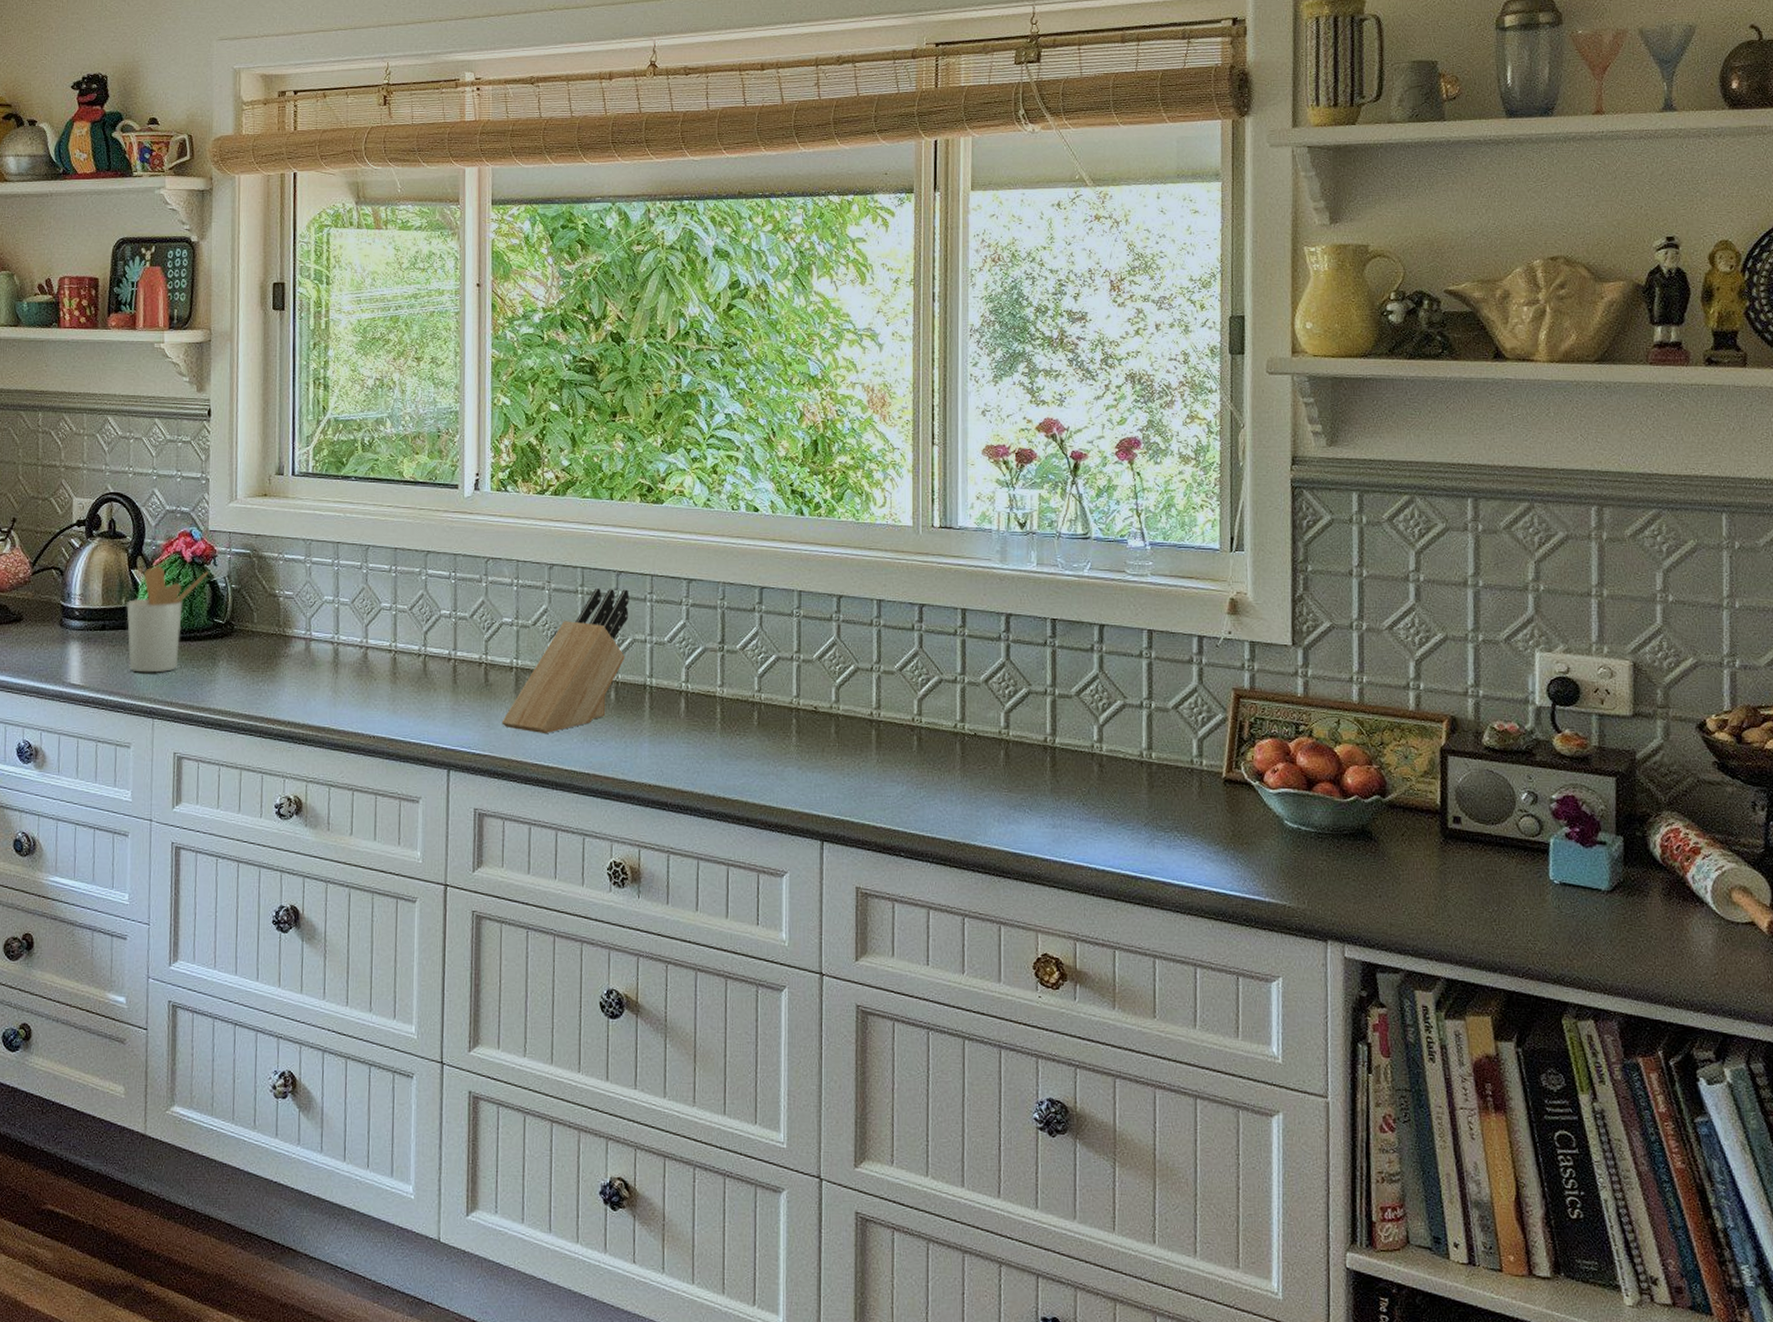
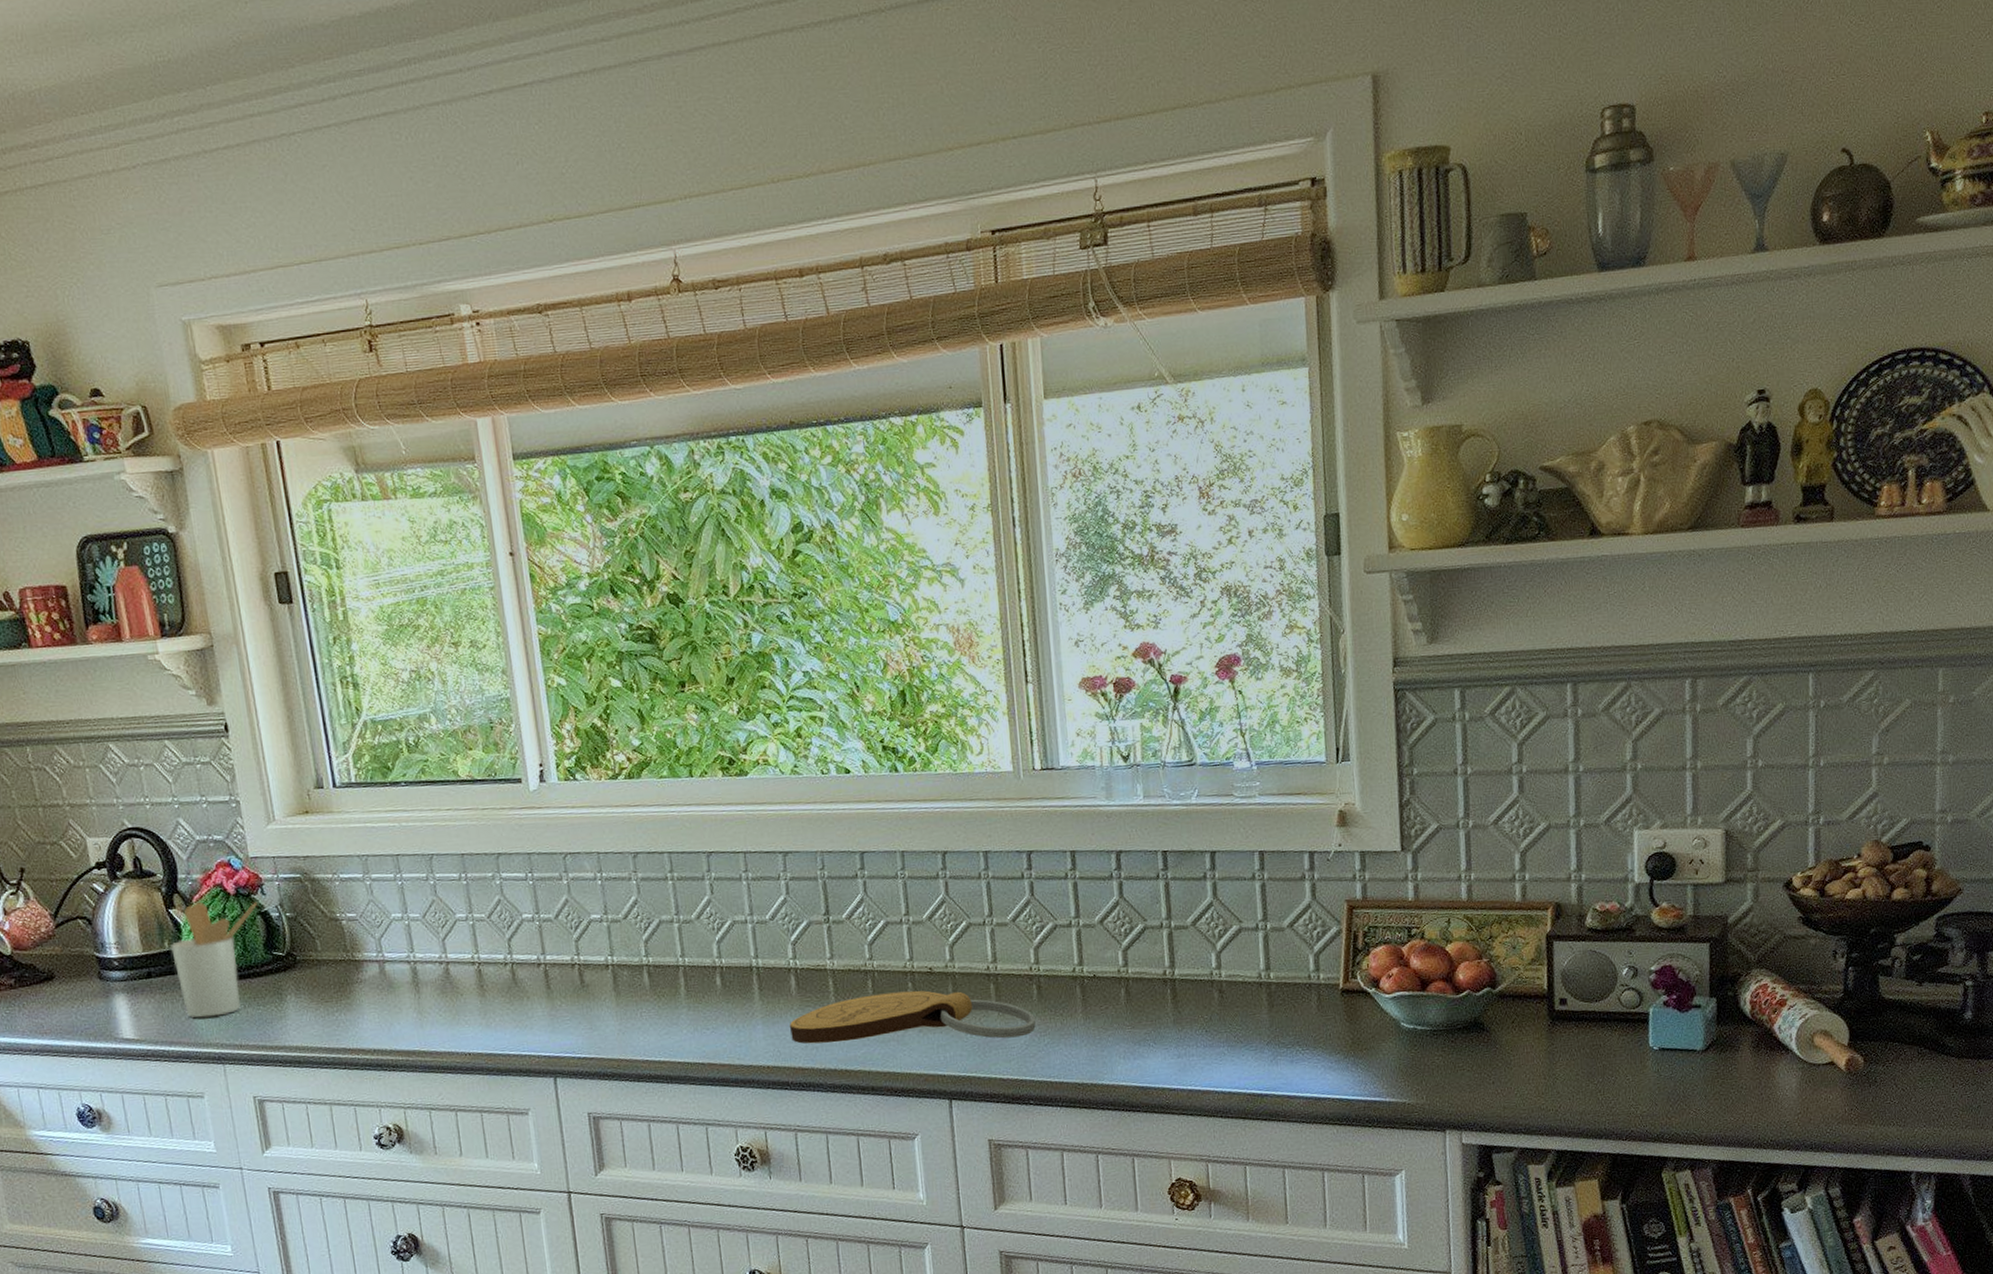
knife block: present [502,588,629,734] -> none [604,870,728,1029]
cutting board: none [675,726,914,786] -> present [790,990,1036,1044]

